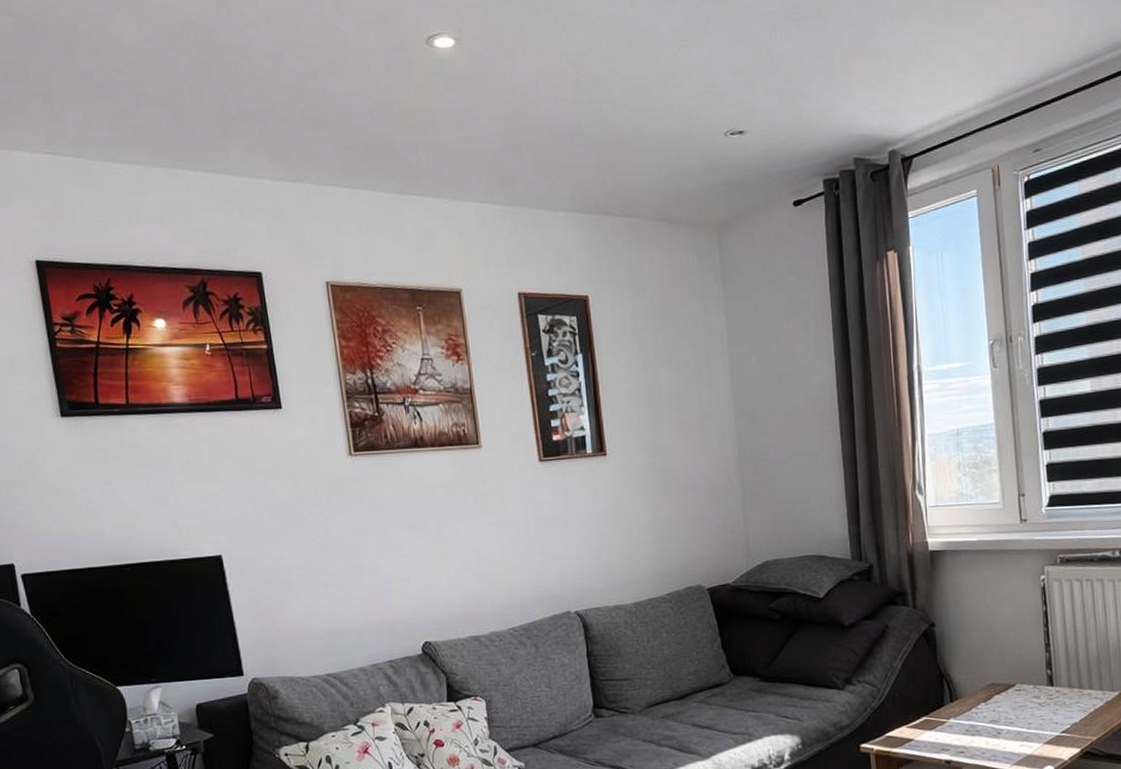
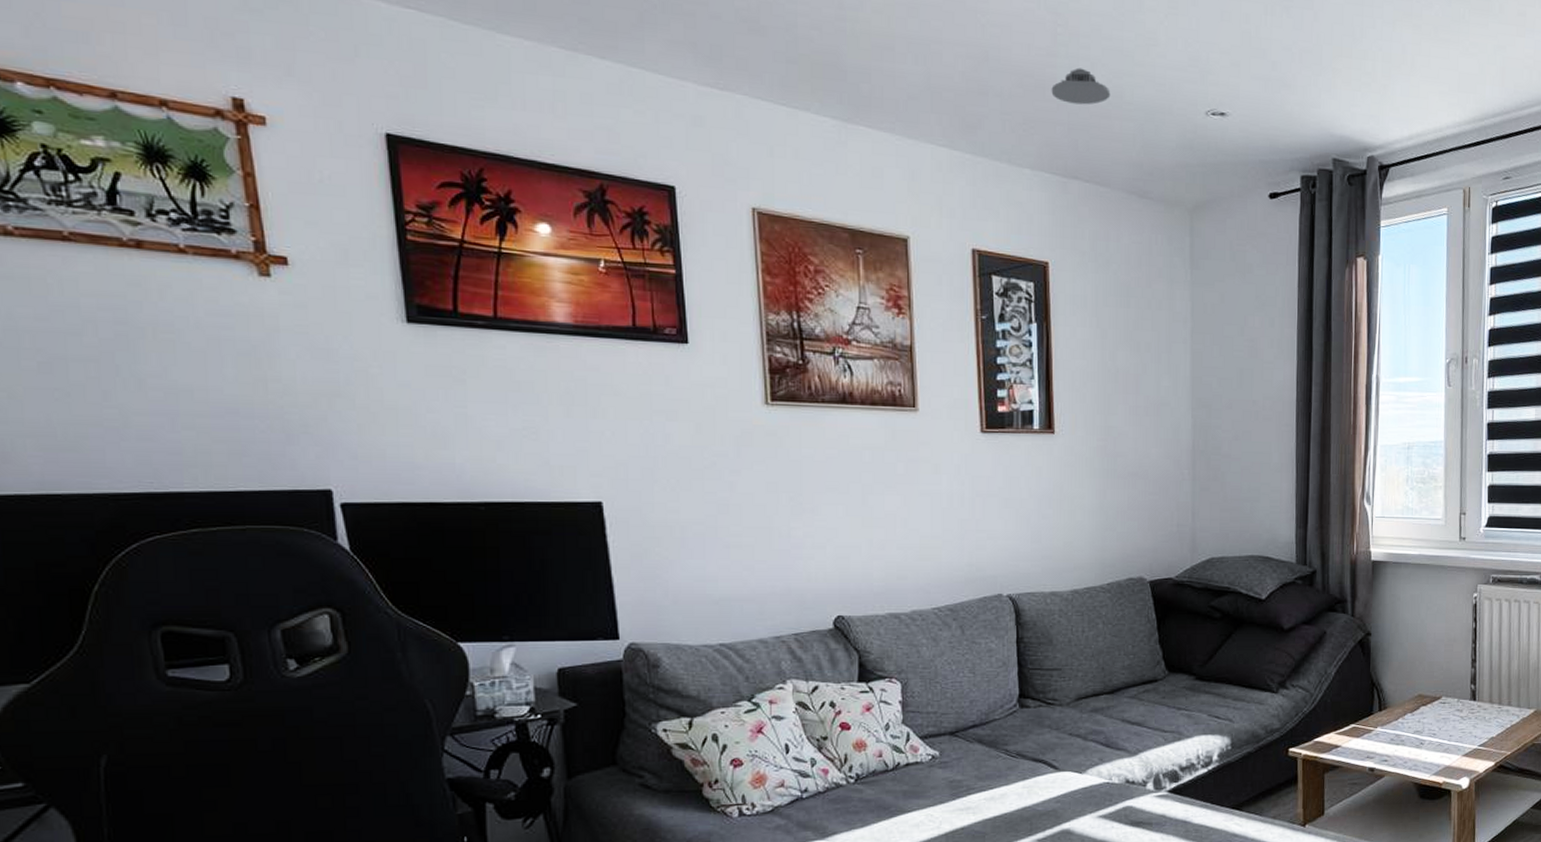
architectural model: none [578,111,633,146] -> present [1051,67,1111,105]

